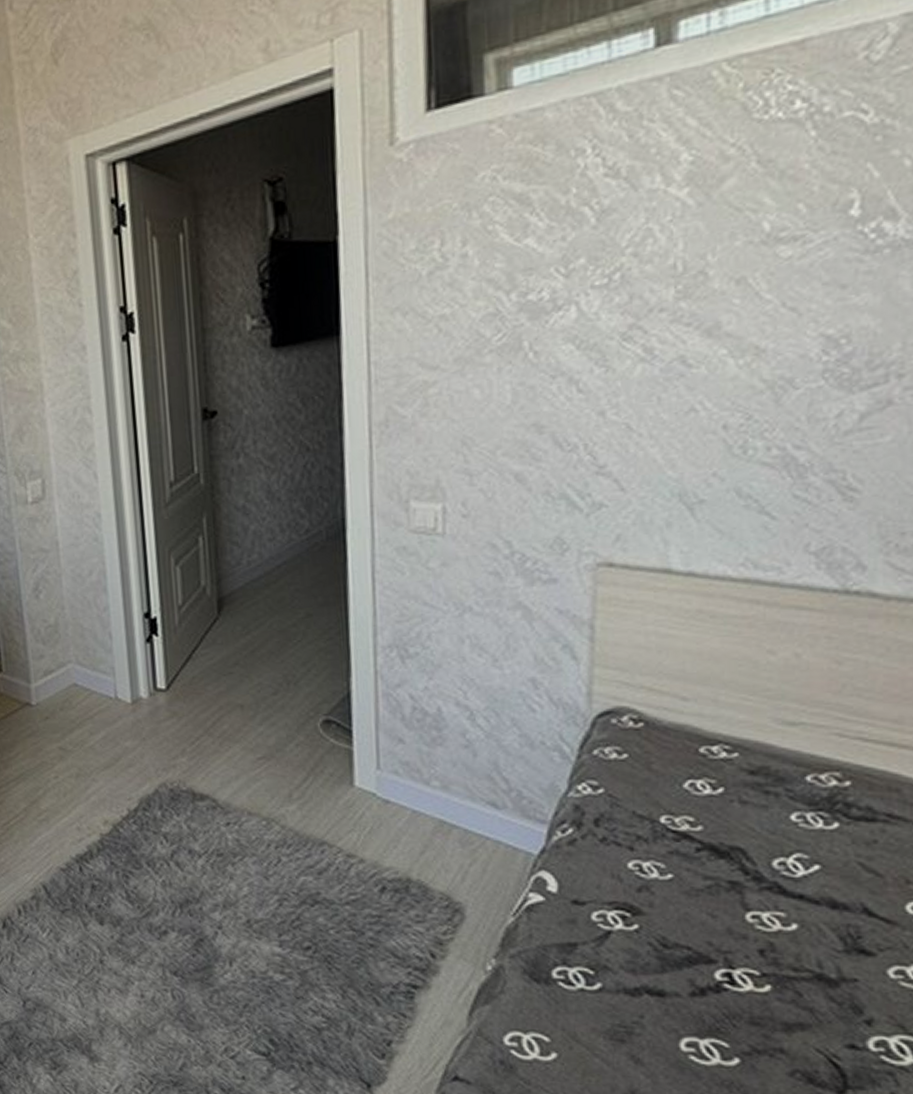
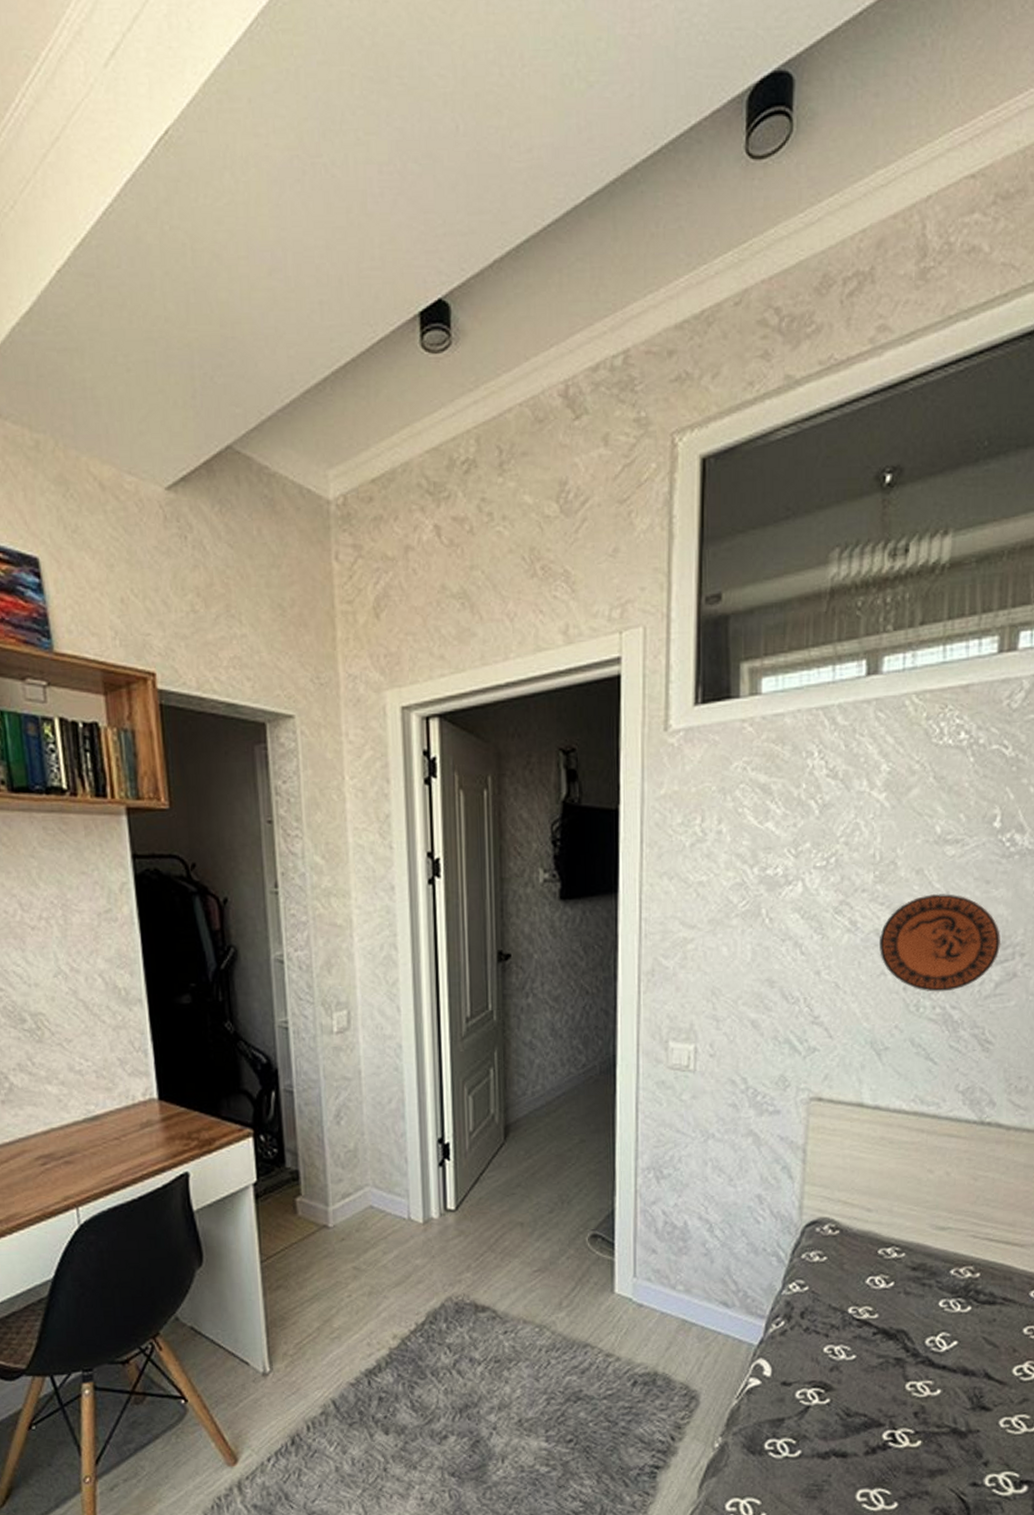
decorative plate: none [685,305,868,430] -> present [878,893,1001,992]

